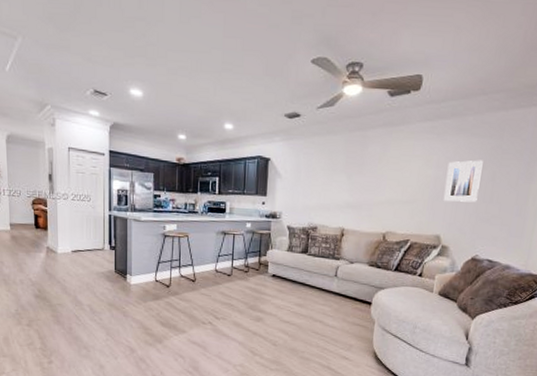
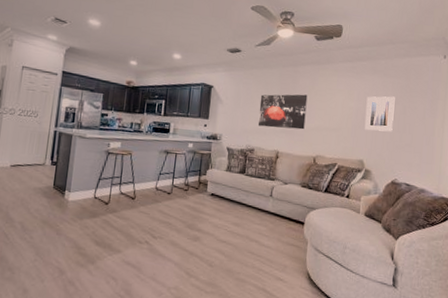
wall art: none [320,163,378,204] -> present [257,94,308,130]

